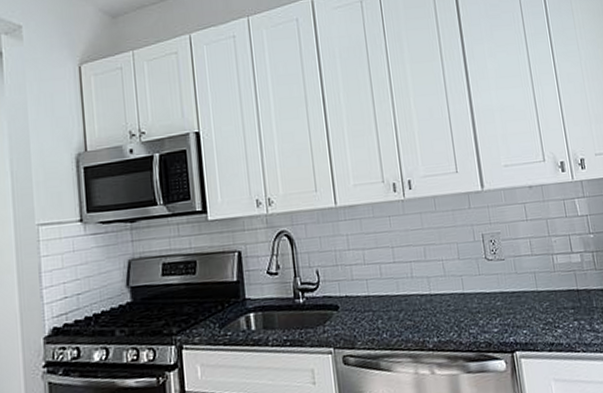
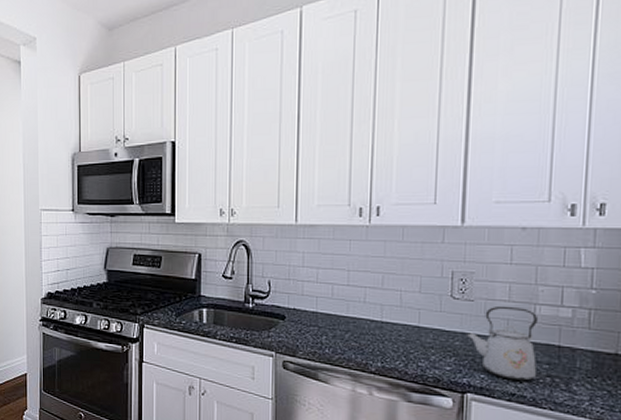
kettle: none [504,259,566,331] -> present [465,305,539,381]

